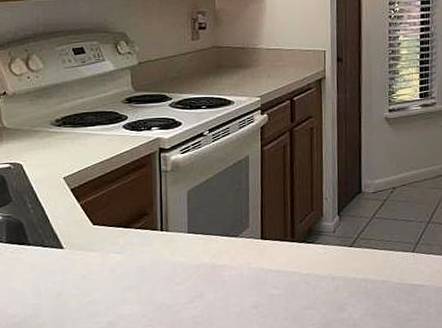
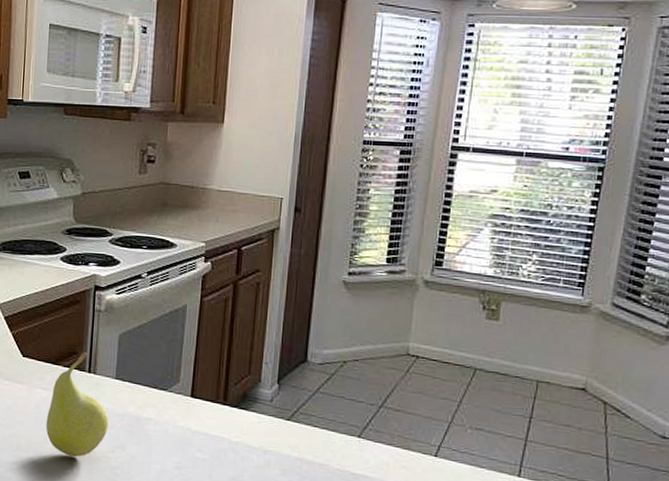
fruit: none [122,211,185,313] -> present [45,351,109,457]

